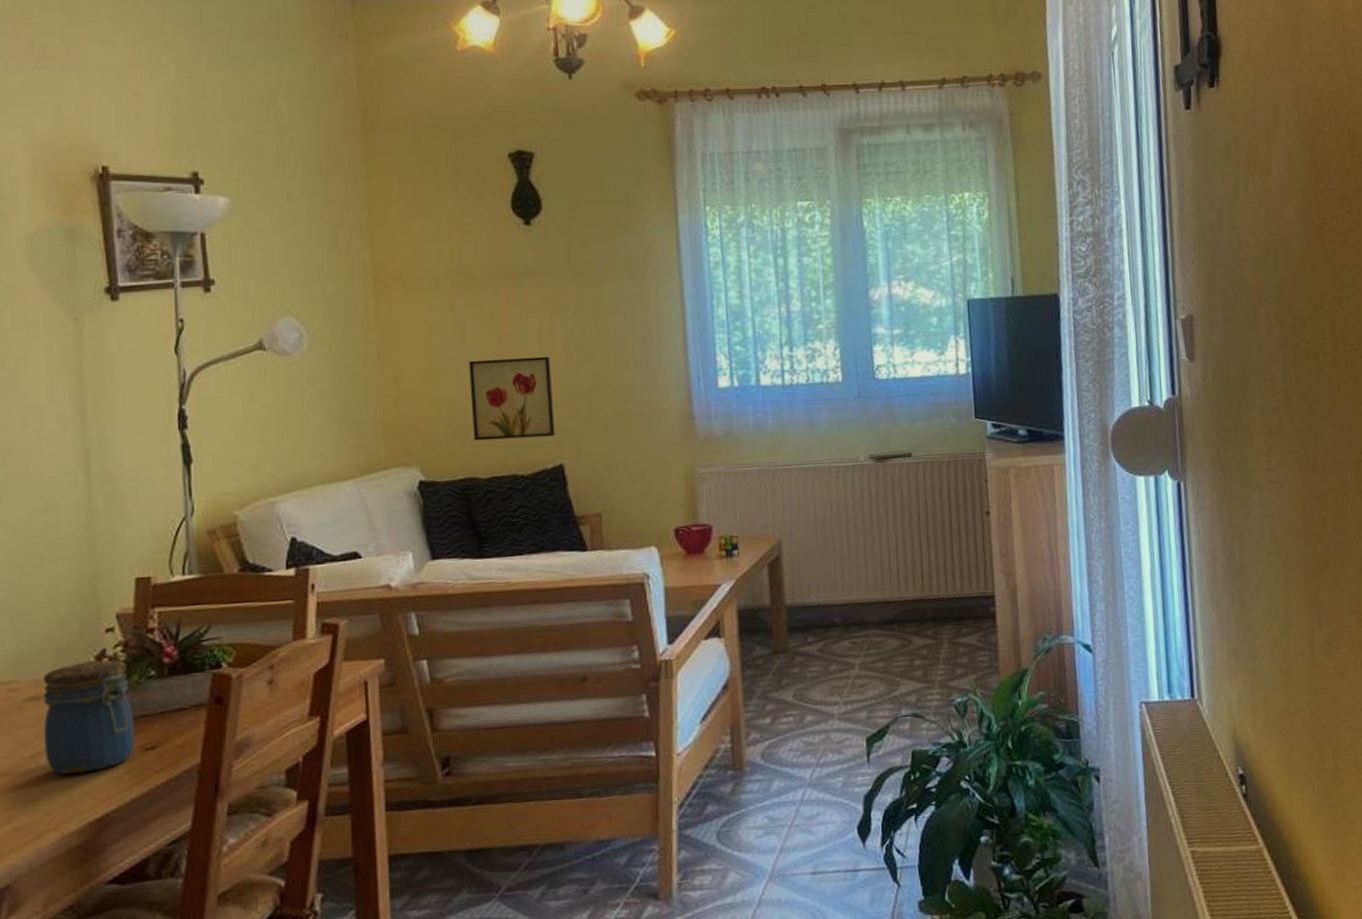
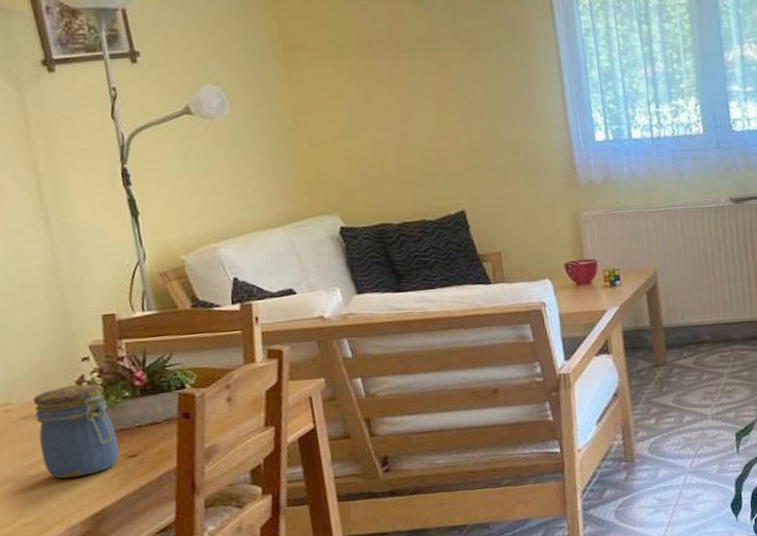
wall art: present [469,356,556,441] -> none [374,116,456,192]

